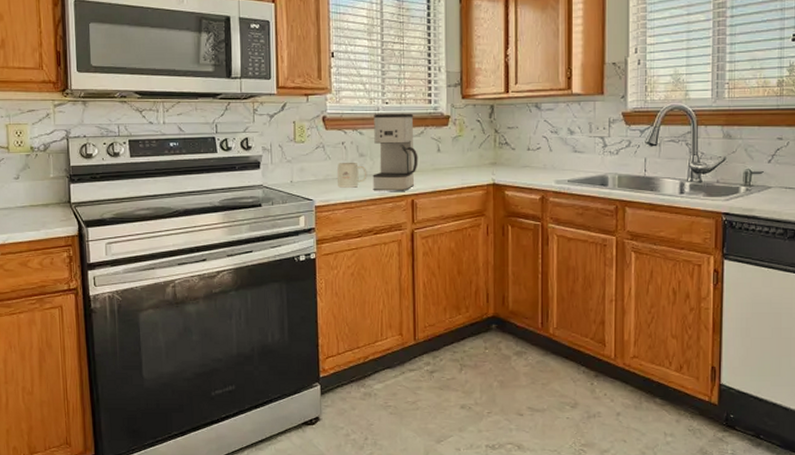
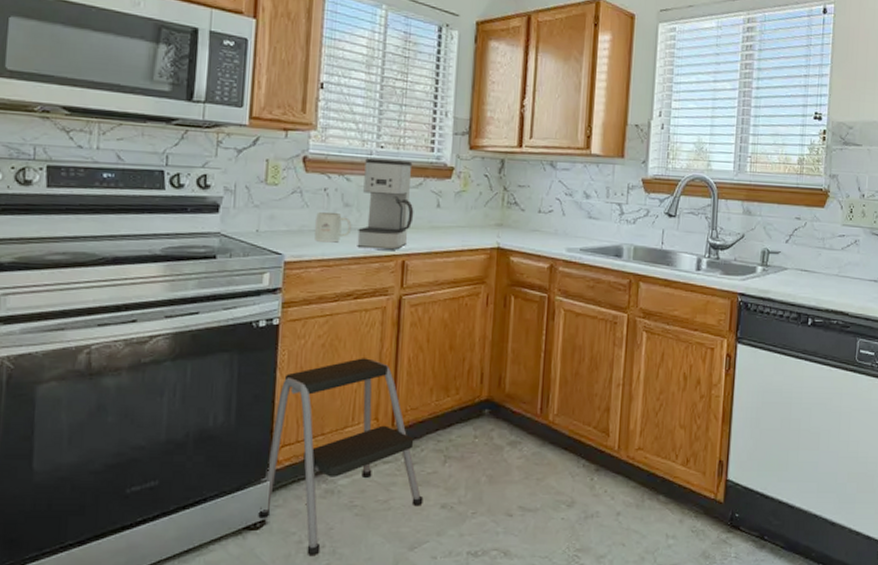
step stool: none [313,284,445,446] -> present [258,358,424,555]

